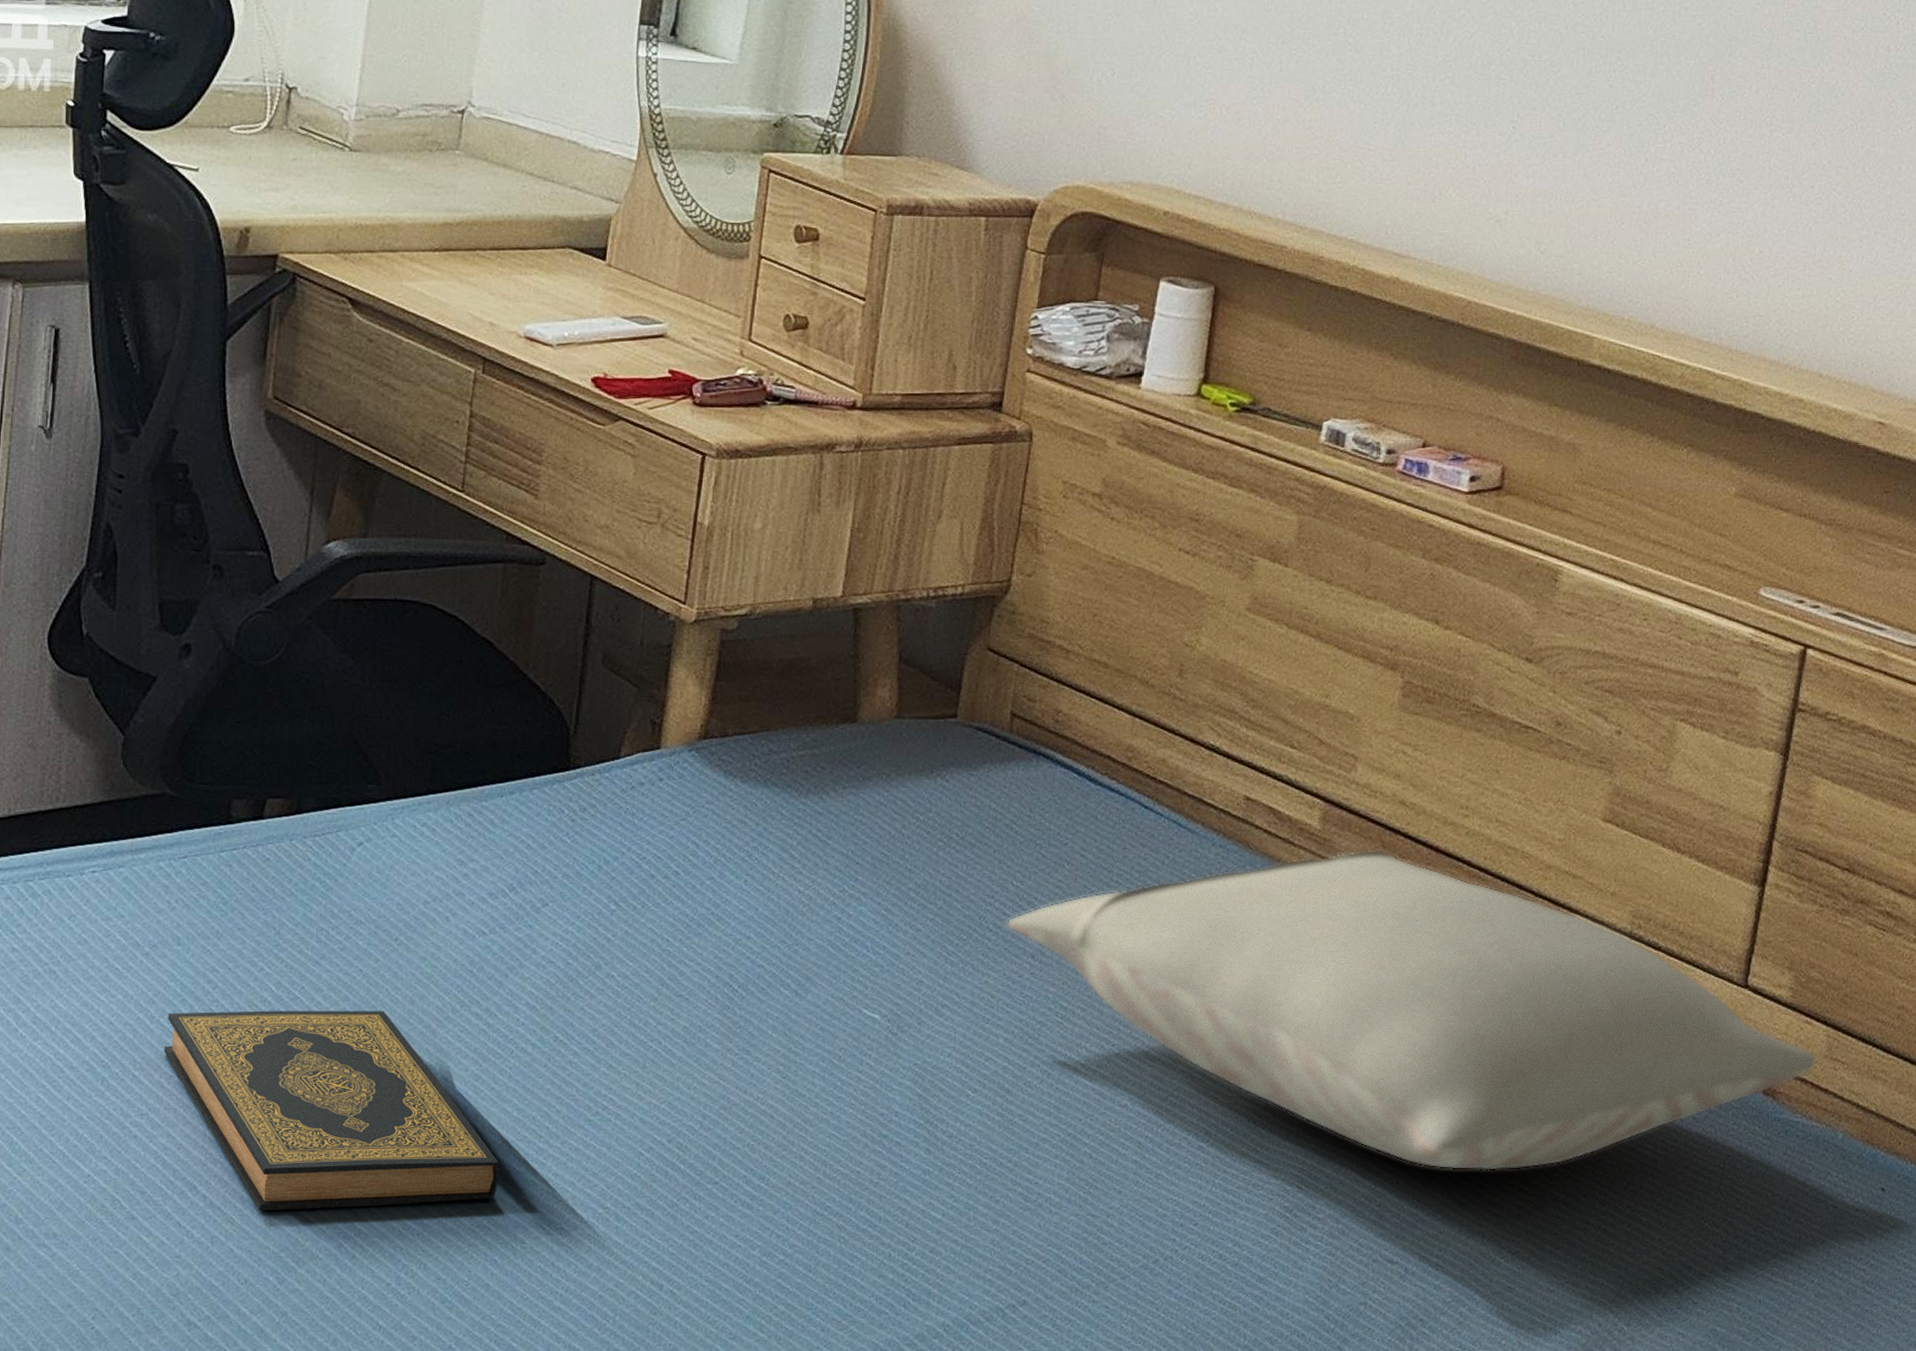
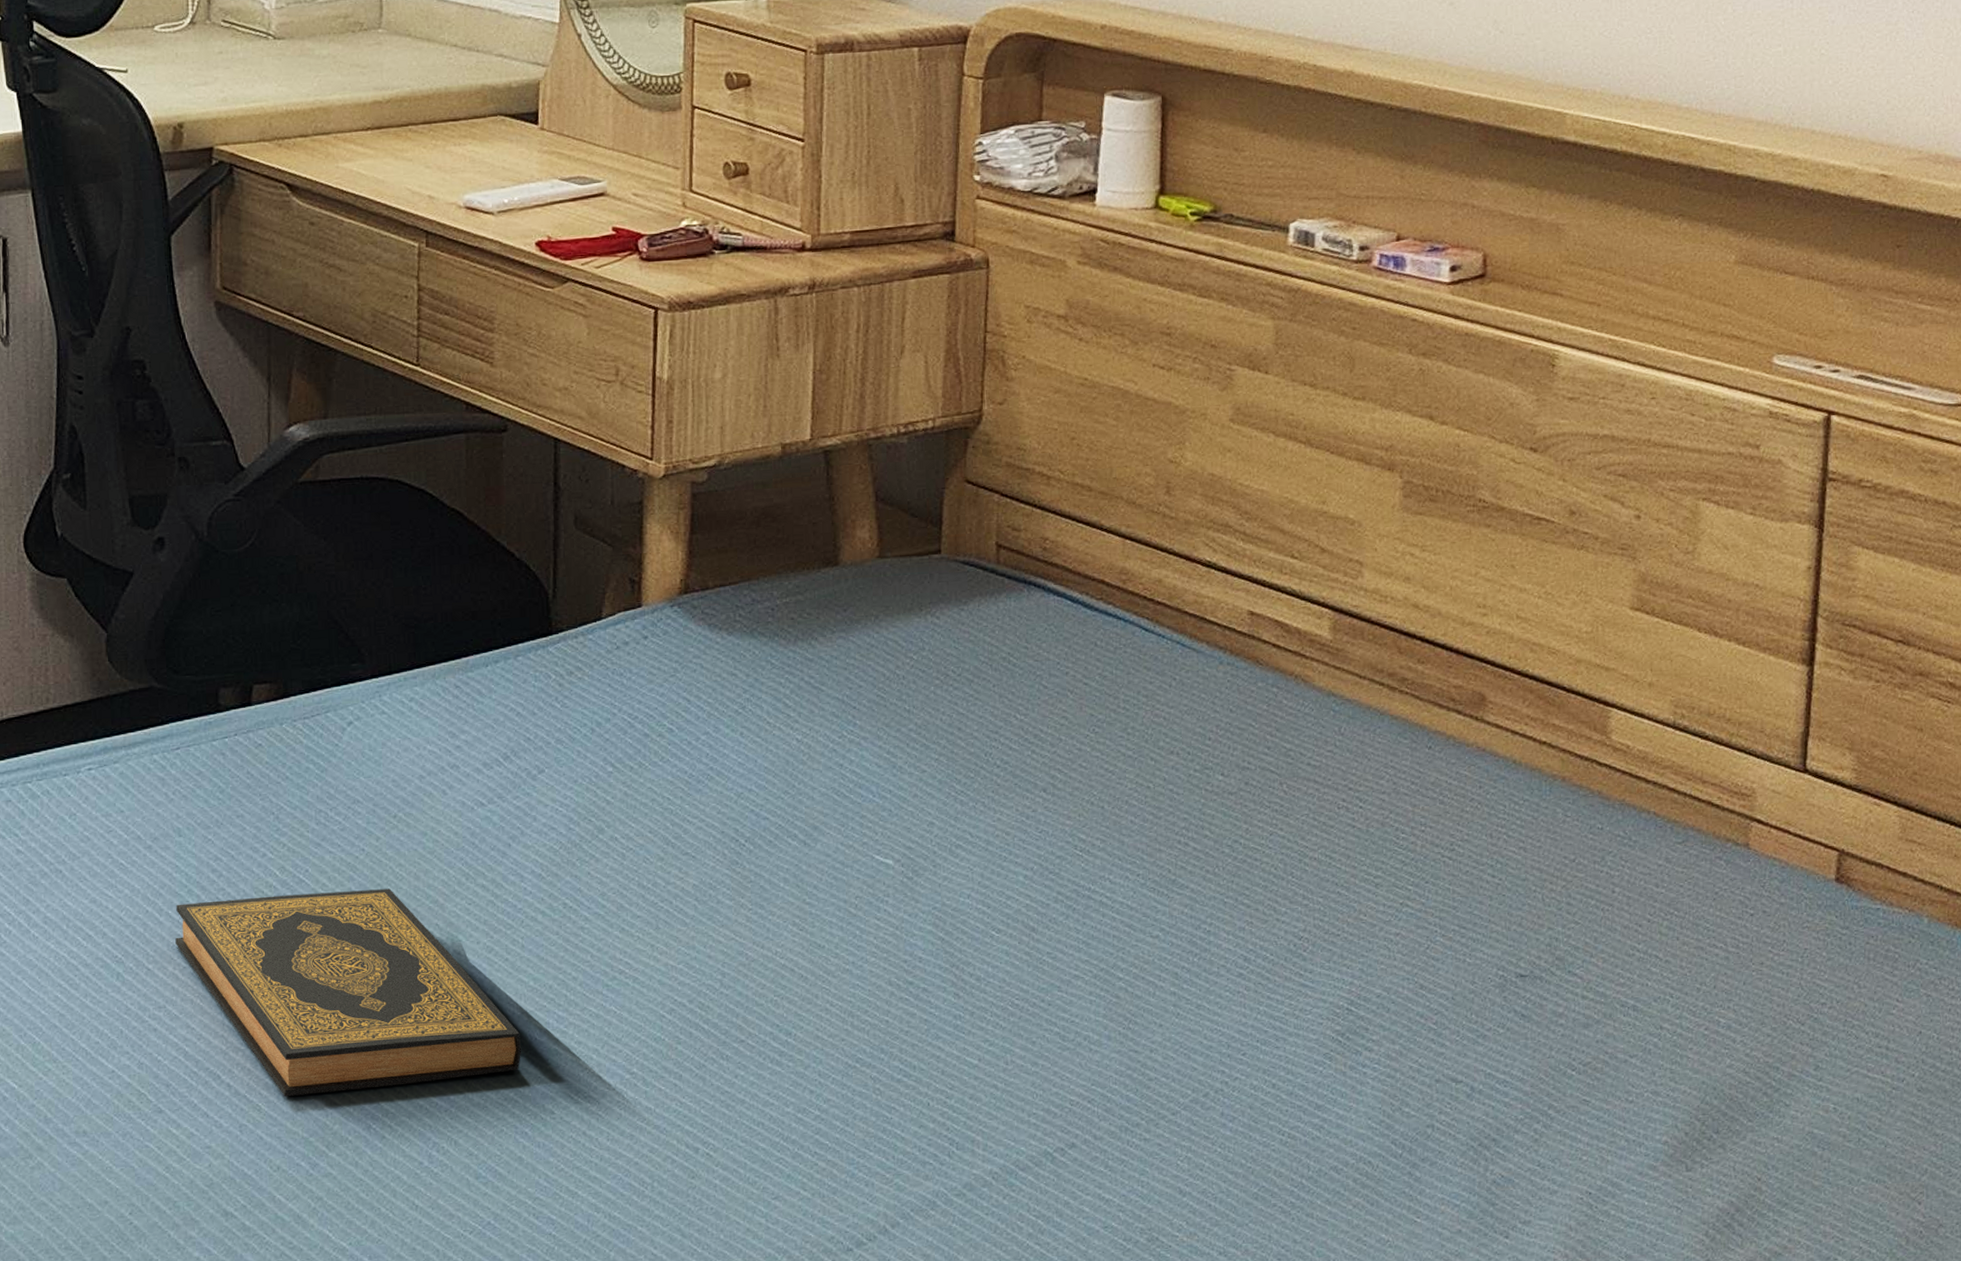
pillow: present [1005,849,1817,1172] -> none [1013,654,1891,982]

